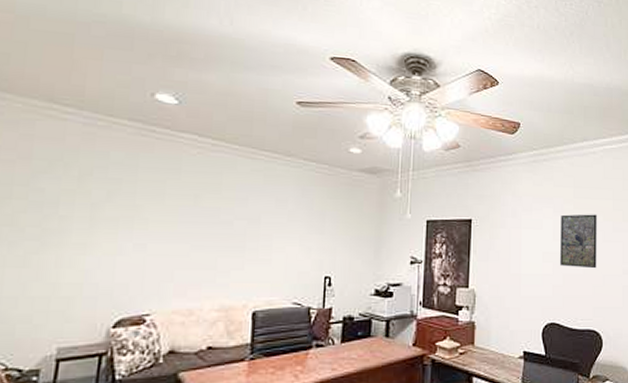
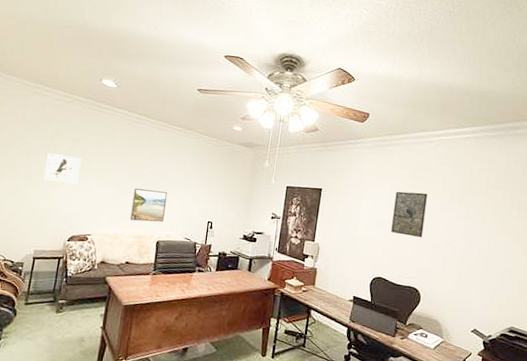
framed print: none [68,202,128,243] -> present [43,153,81,184]
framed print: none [211,242,264,286] -> present [130,188,168,222]

